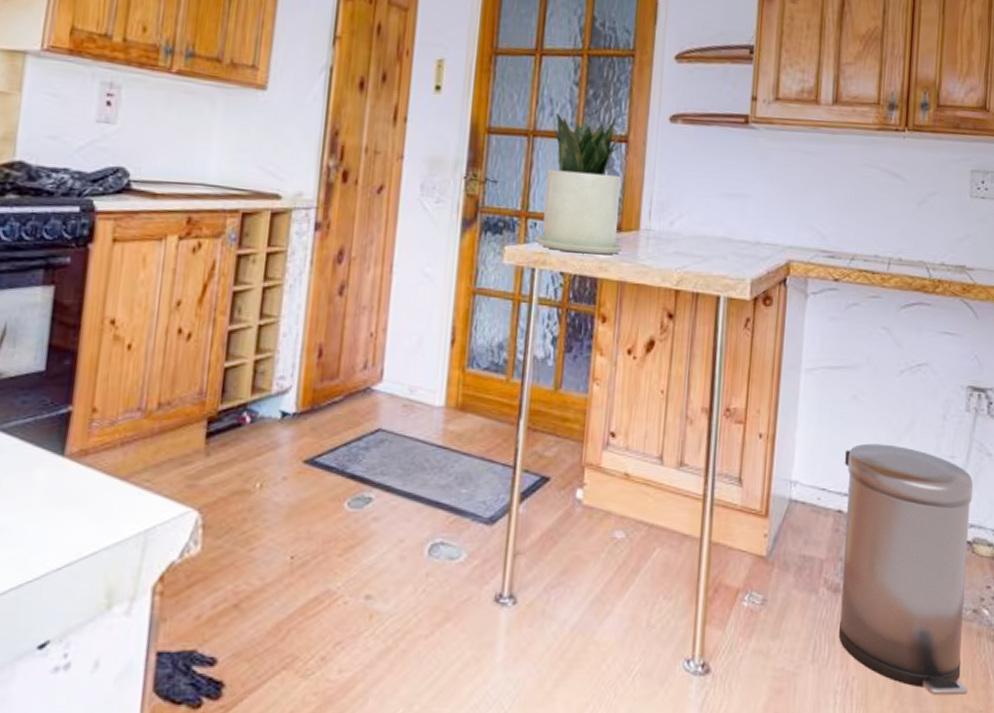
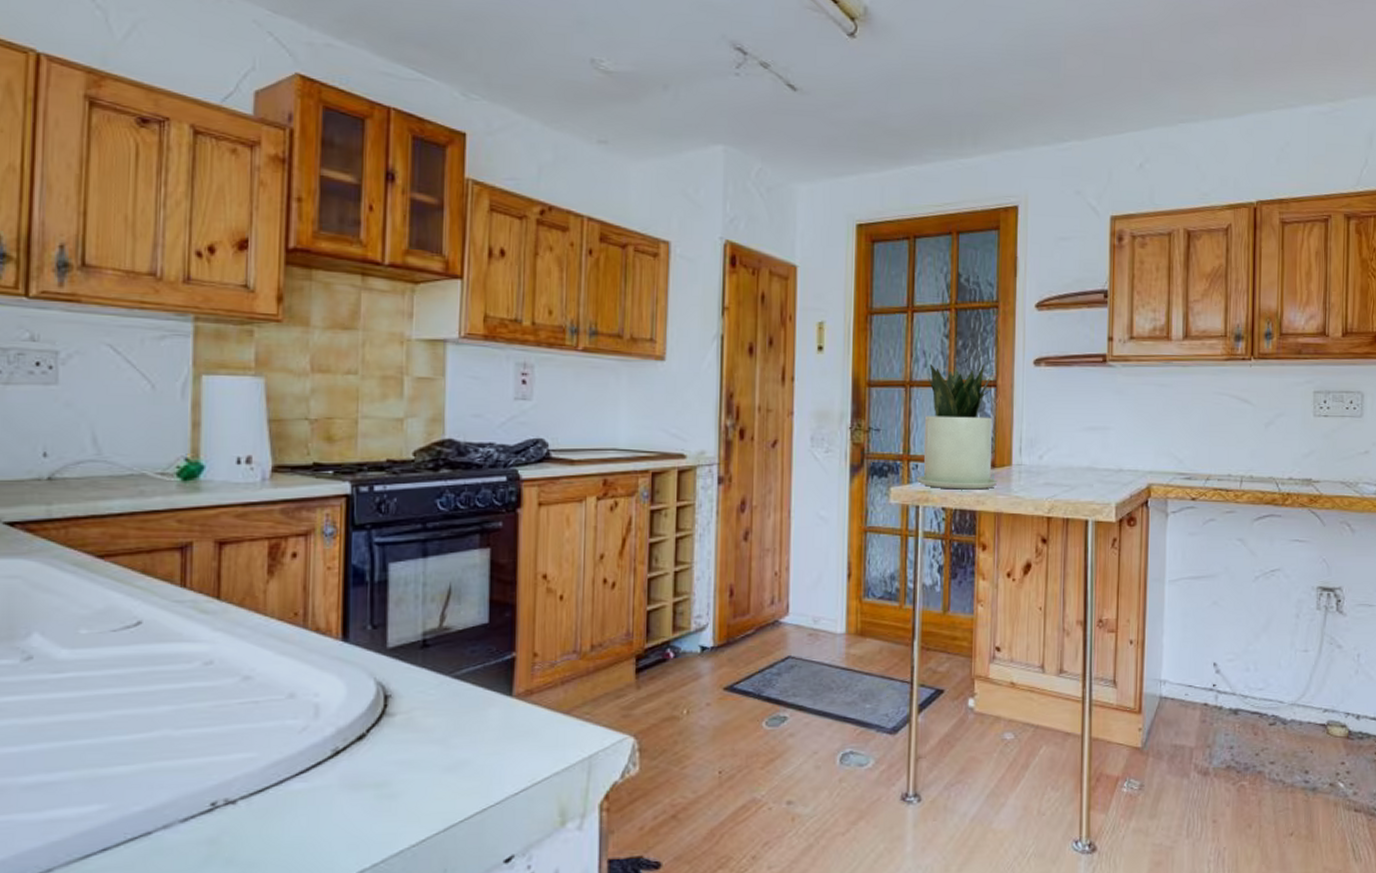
pedal bin: present [838,443,973,695] -> none [1208,643,1327,859]

